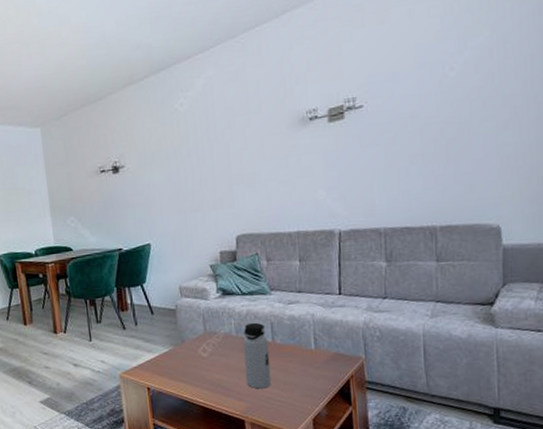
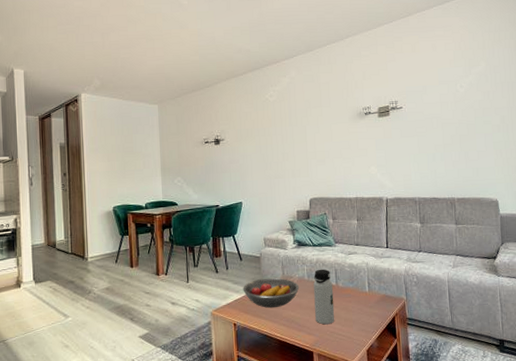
fruit bowl: none [156,333,226,370] -> present [243,277,300,309]

